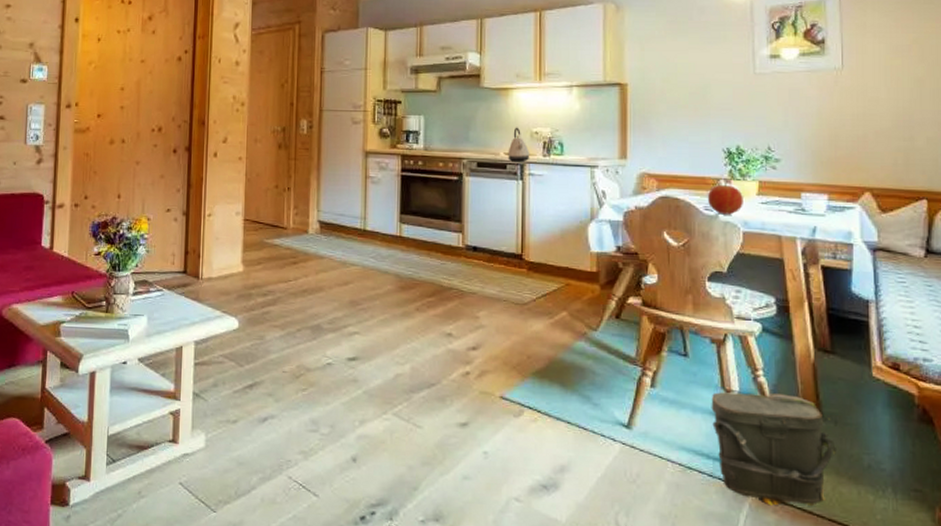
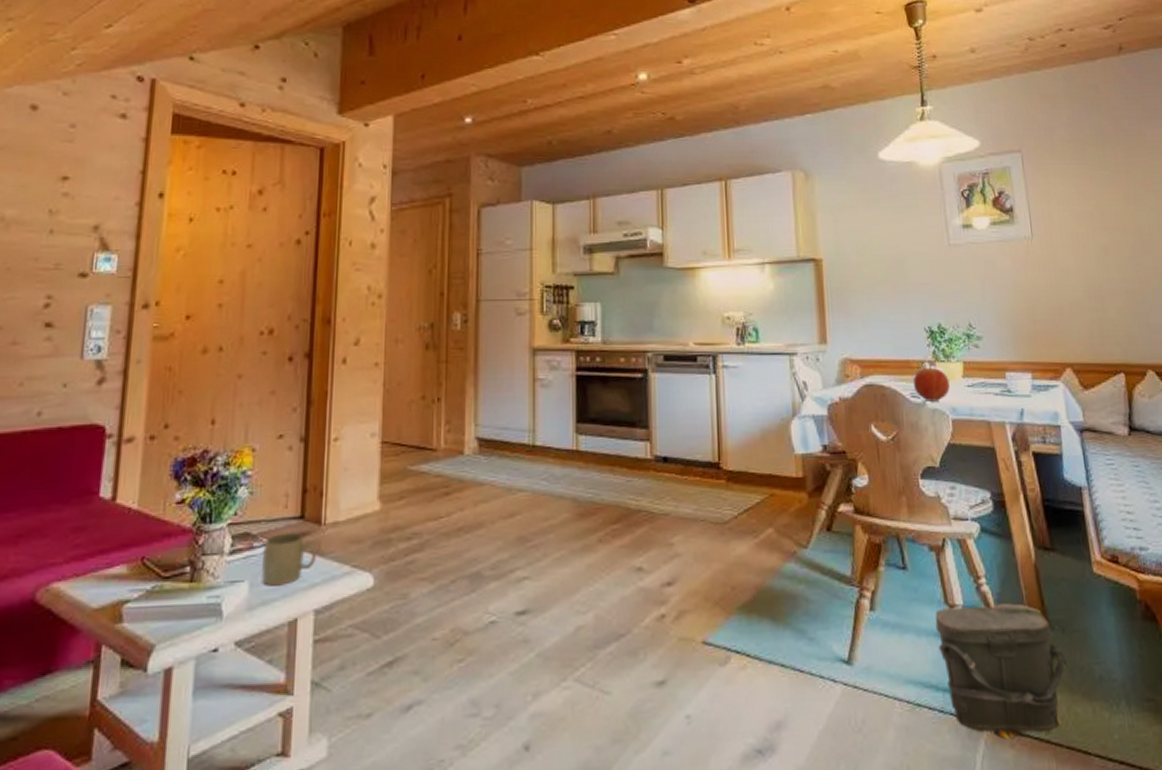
mug: none [156,283,197,321] -> present [262,532,318,586]
kettle: present [508,127,530,162] -> none [698,312,723,353]

